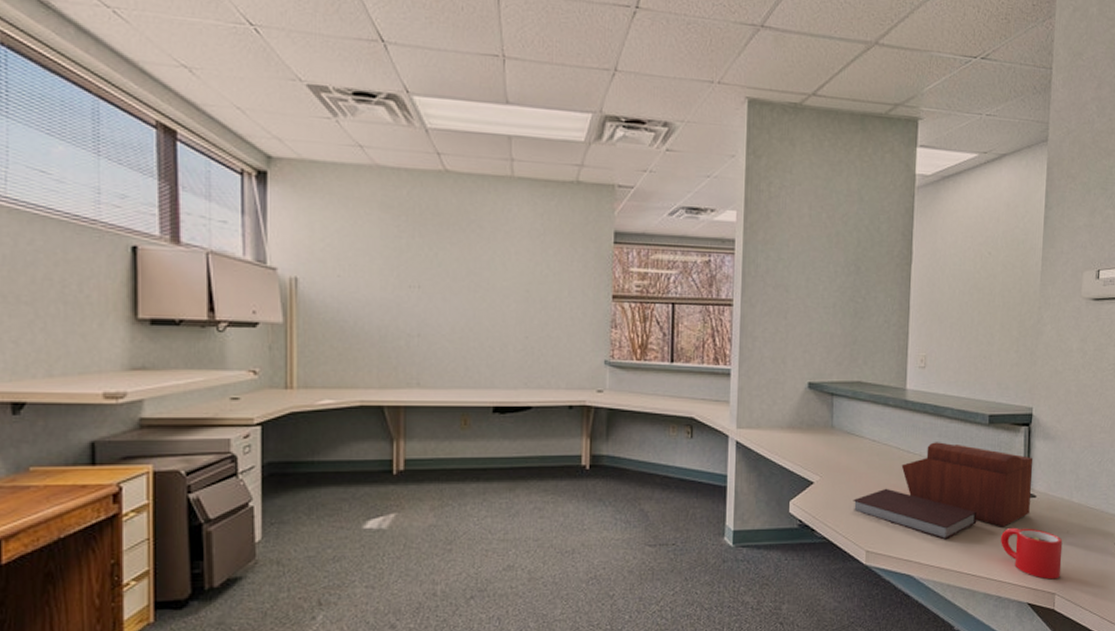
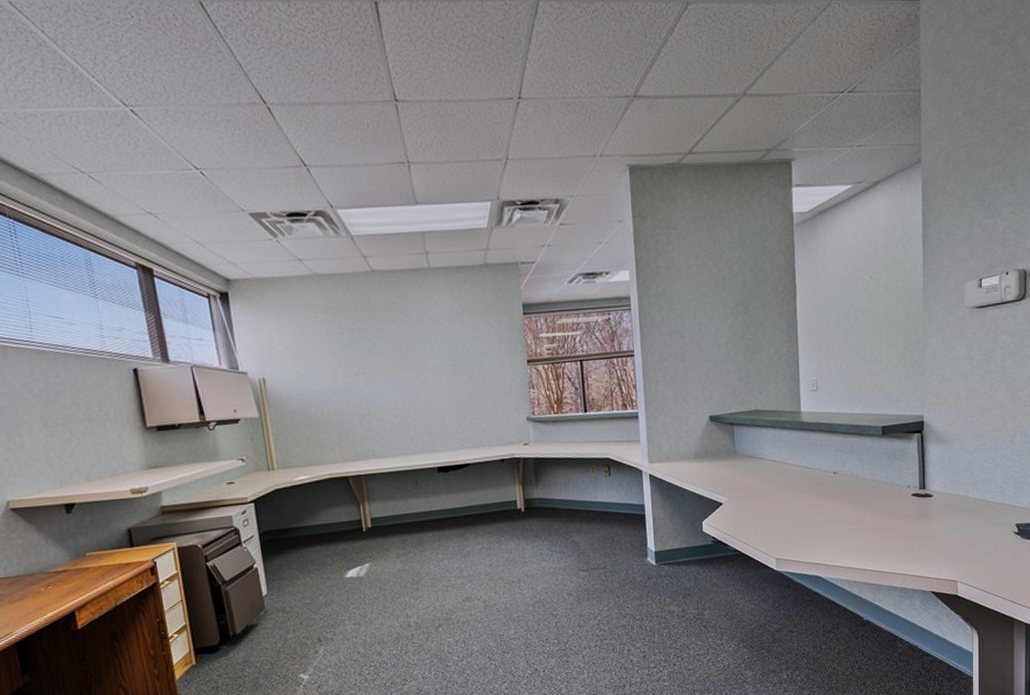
notebook: present [853,488,977,540] -> none [760,502,878,543]
sewing box: present [901,442,1033,527] -> none [802,455,928,527]
mug: present [1001,527,1063,580] -> none [902,524,962,569]

